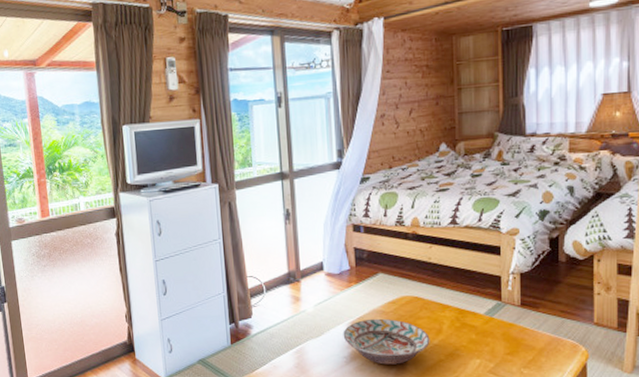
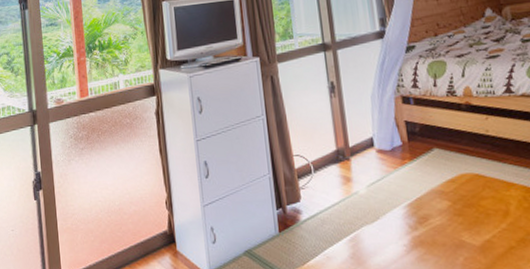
decorative bowl: present [343,318,430,365] -> none [400,199,498,254]

